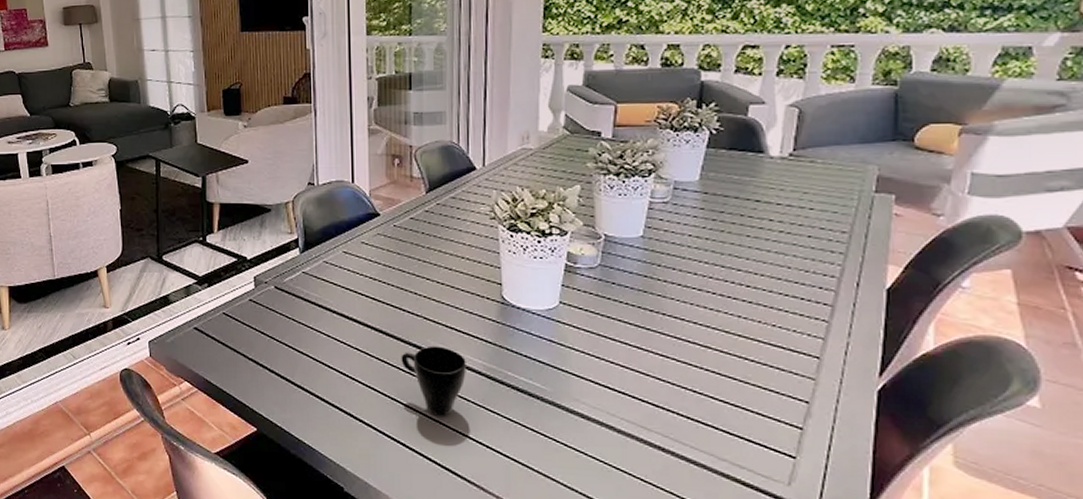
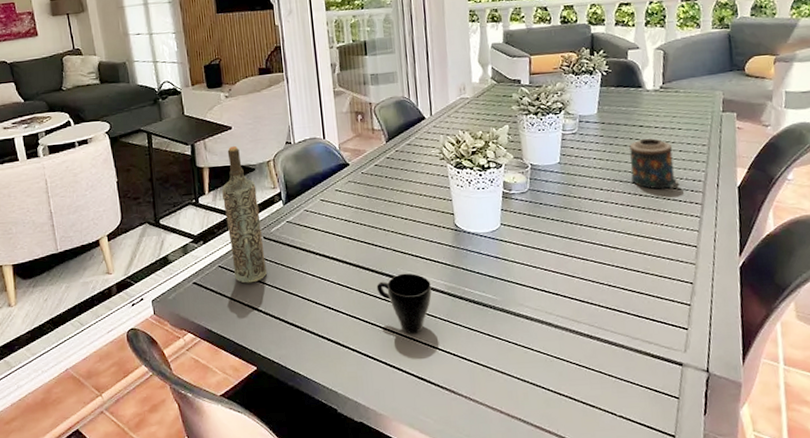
bottle: none [233,183,277,336] -> present [222,146,268,283]
candle: none [737,216,804,282] -> present [629,138,679,190]

